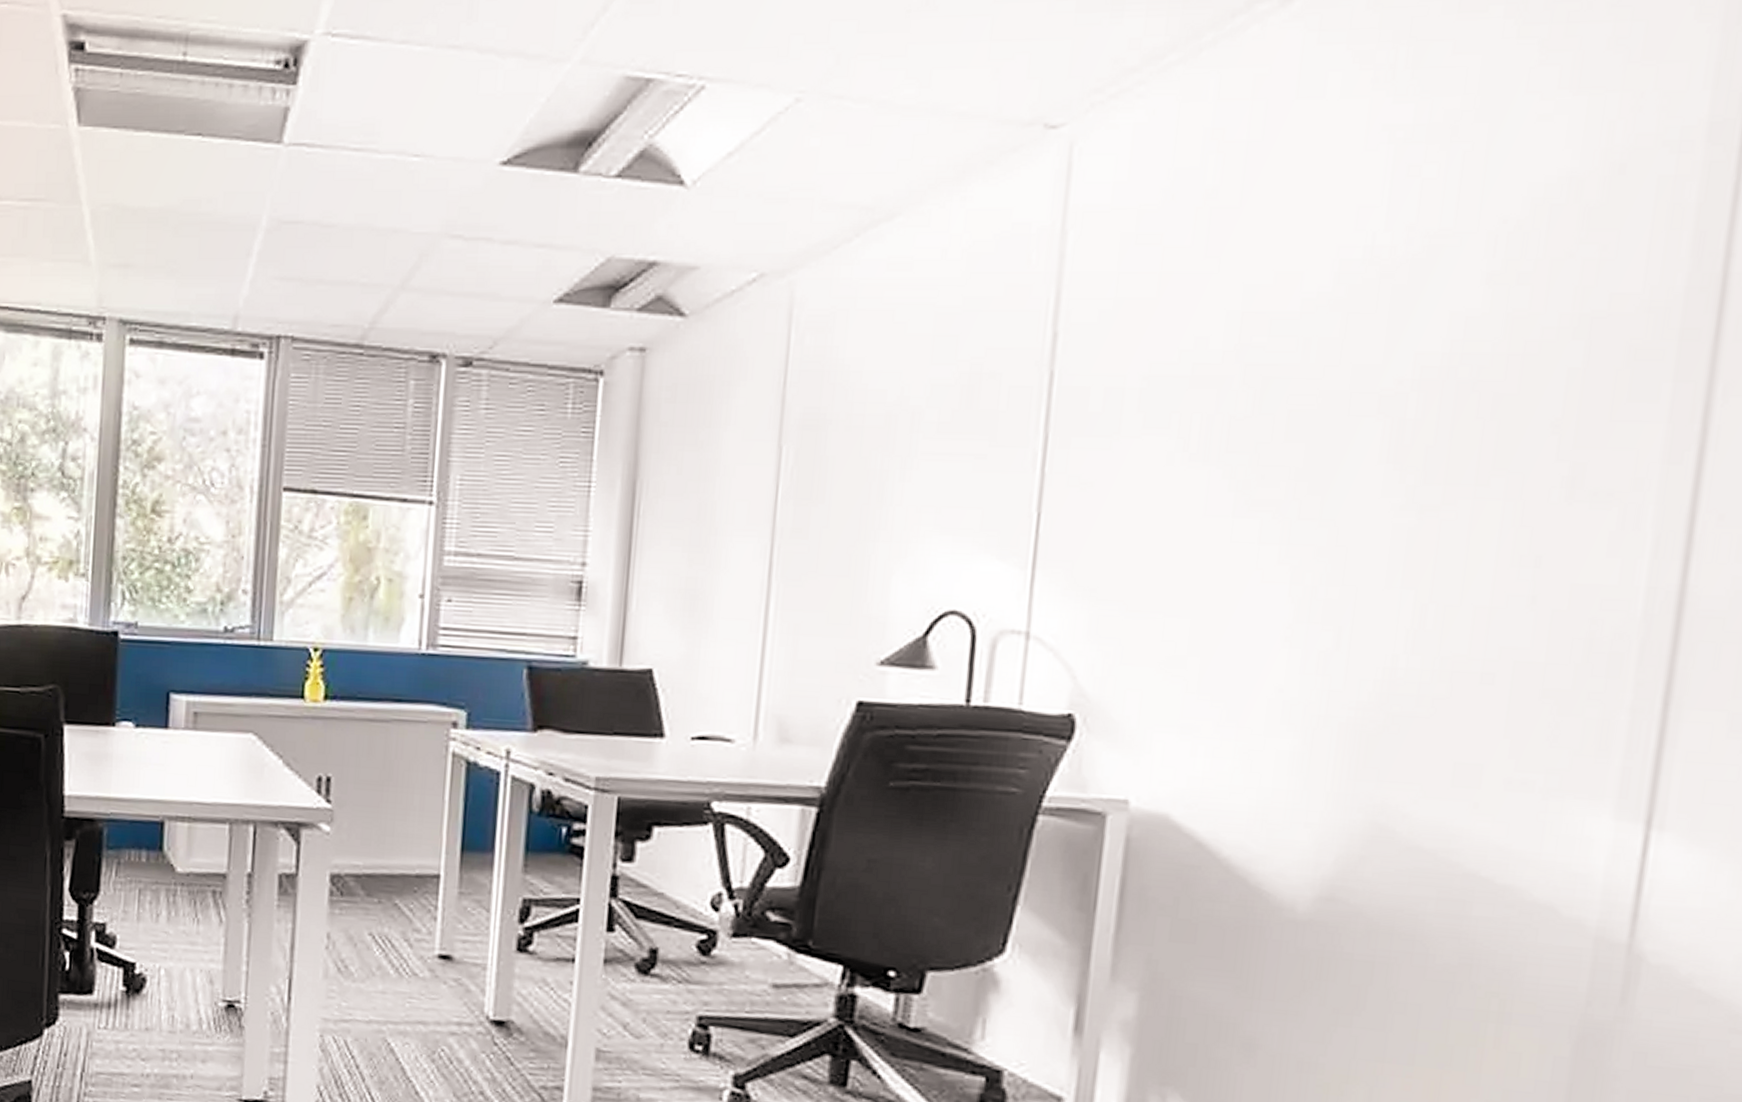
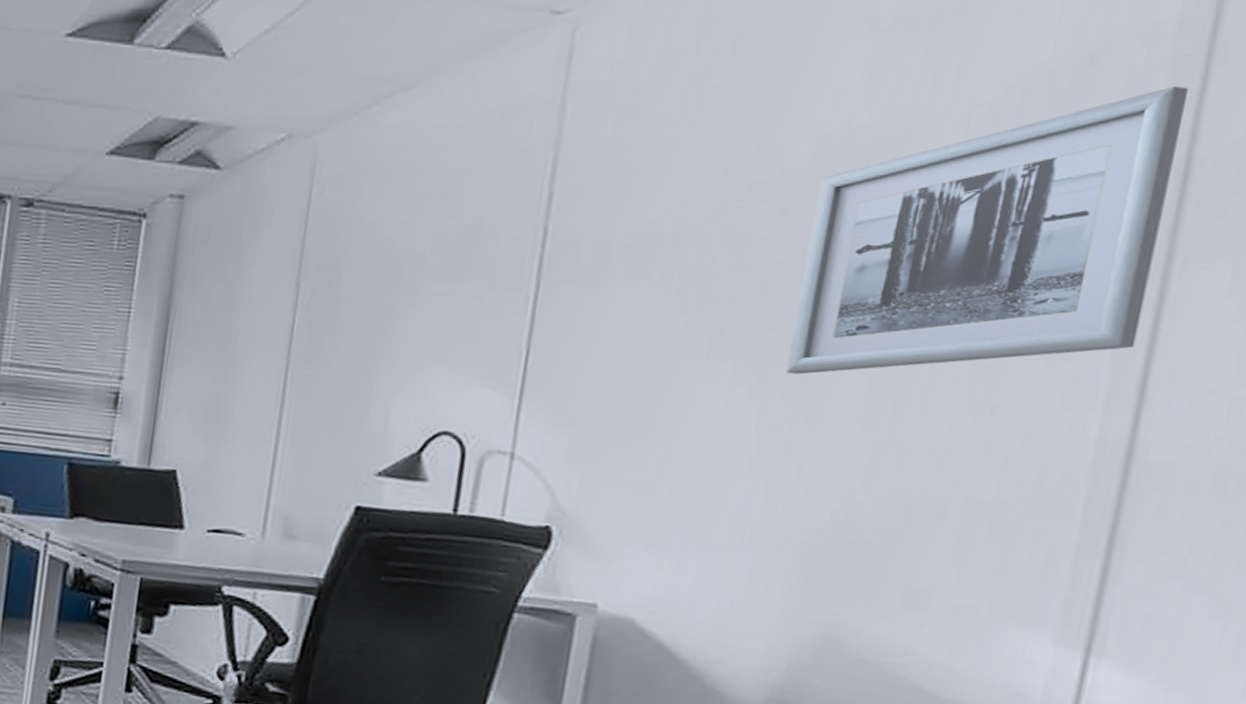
wall art: none [1318,197,1721,530] -> present [786,87,1188,375]

